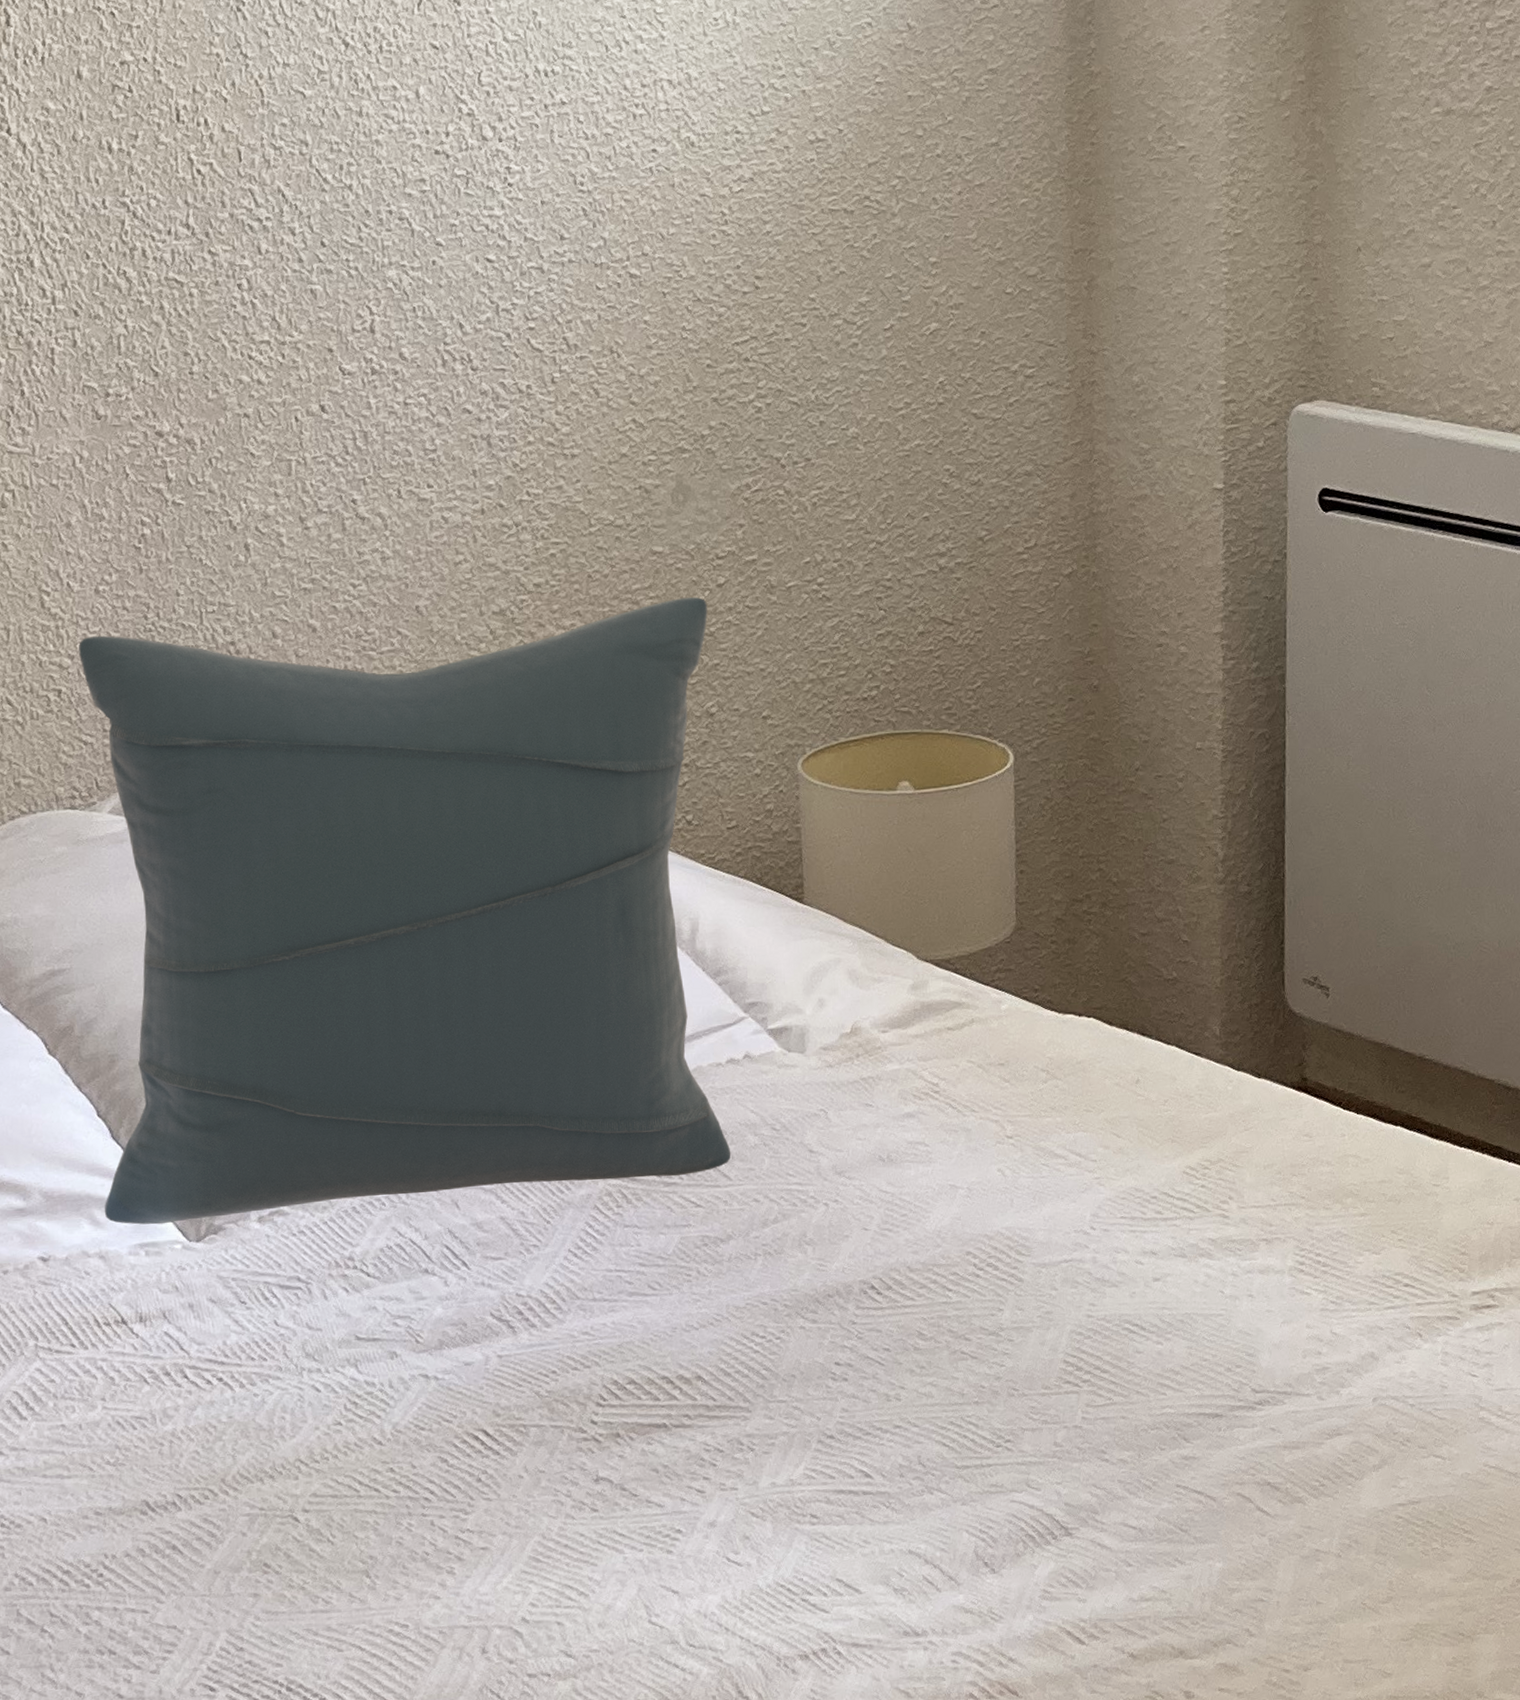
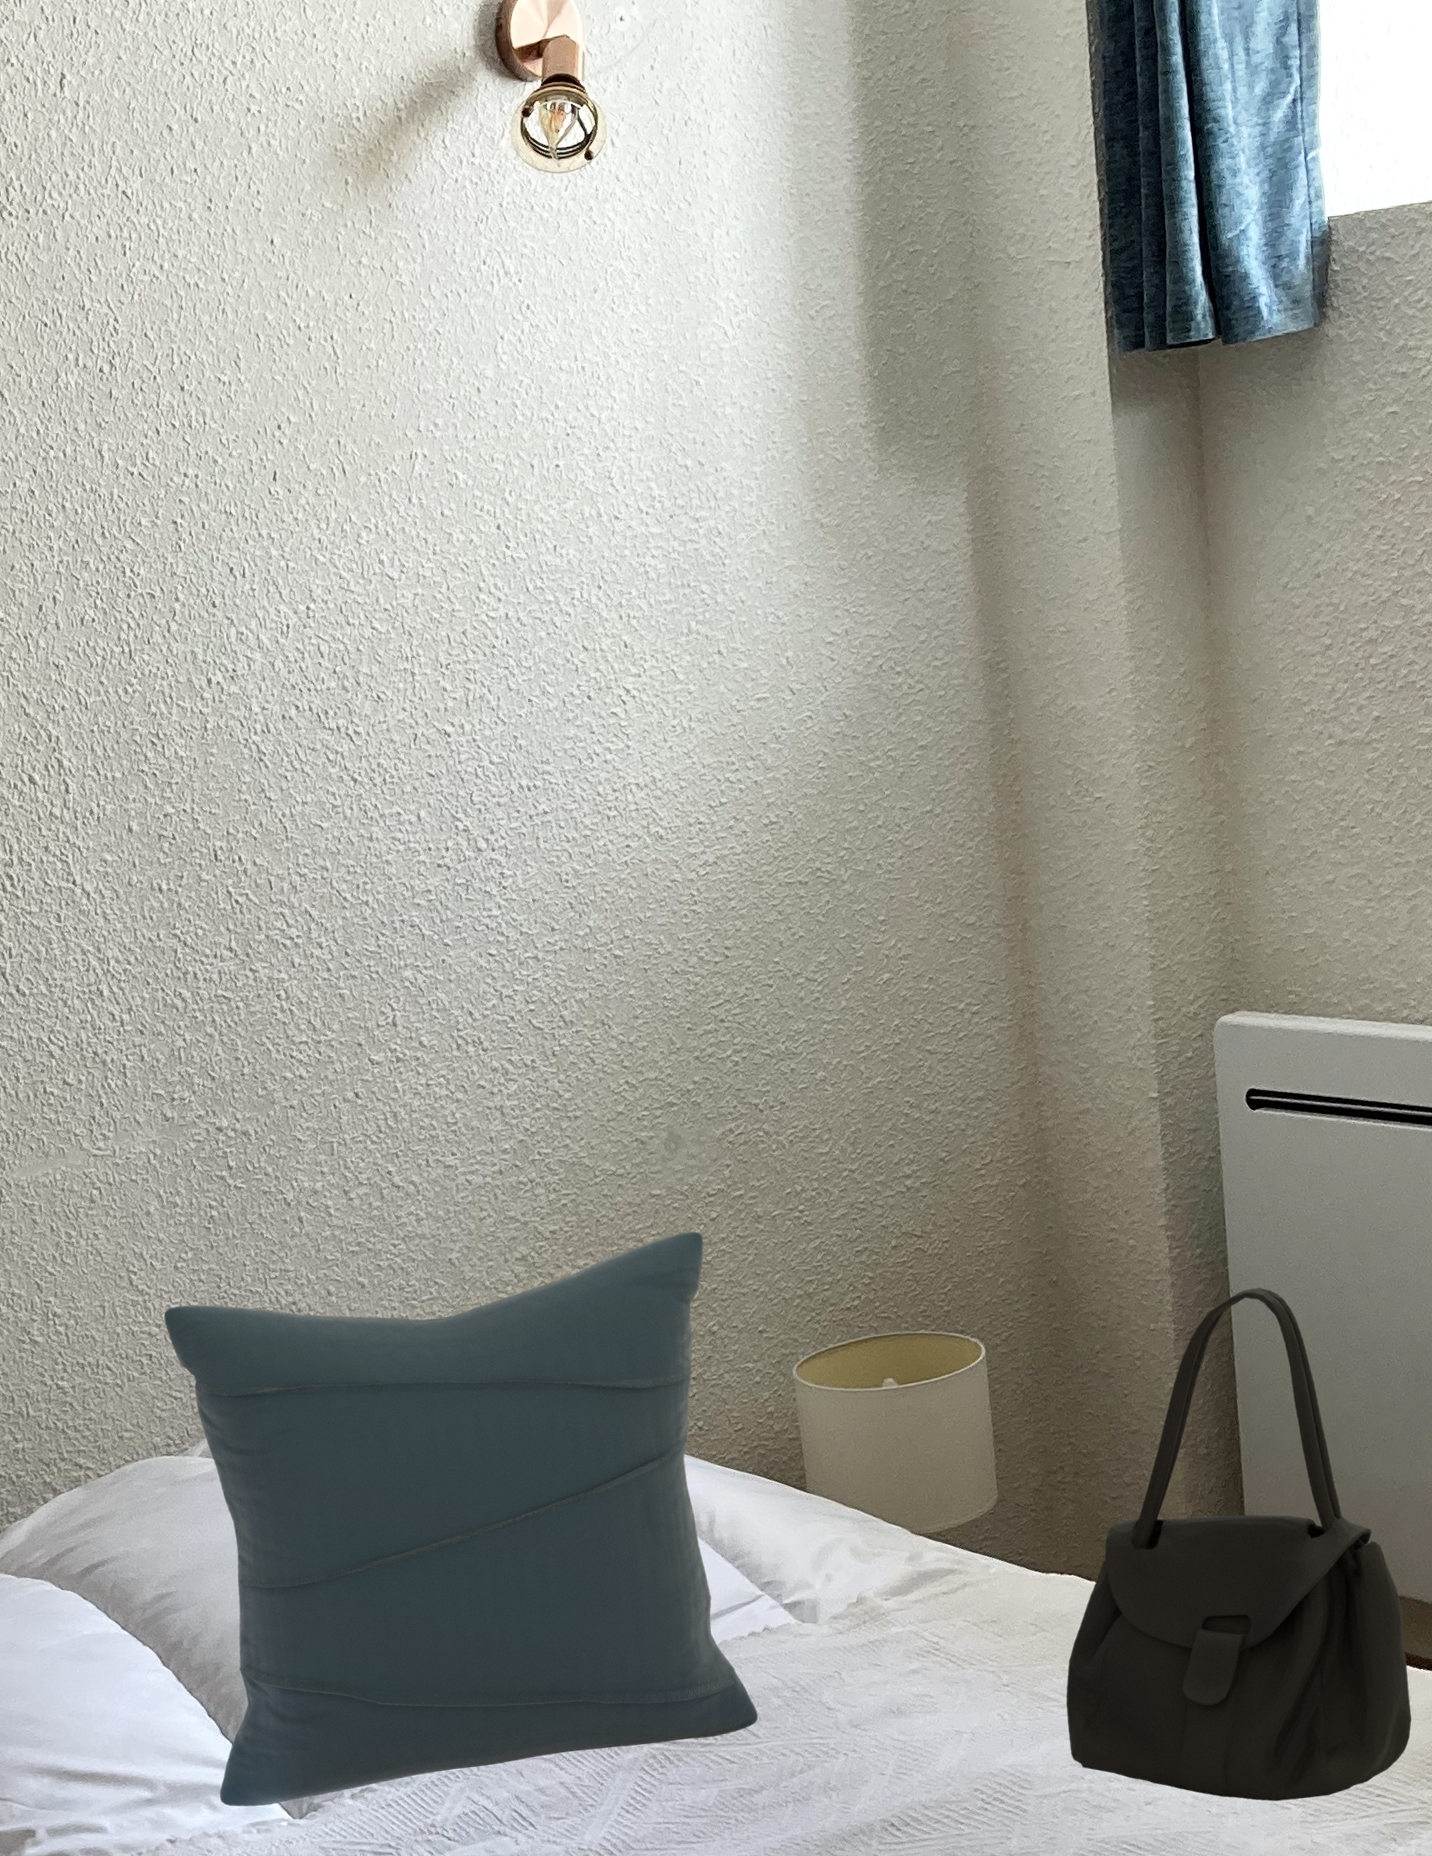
handbag: none [1074,711,1448,1286] -> present [1065,1288,1412,1802]

